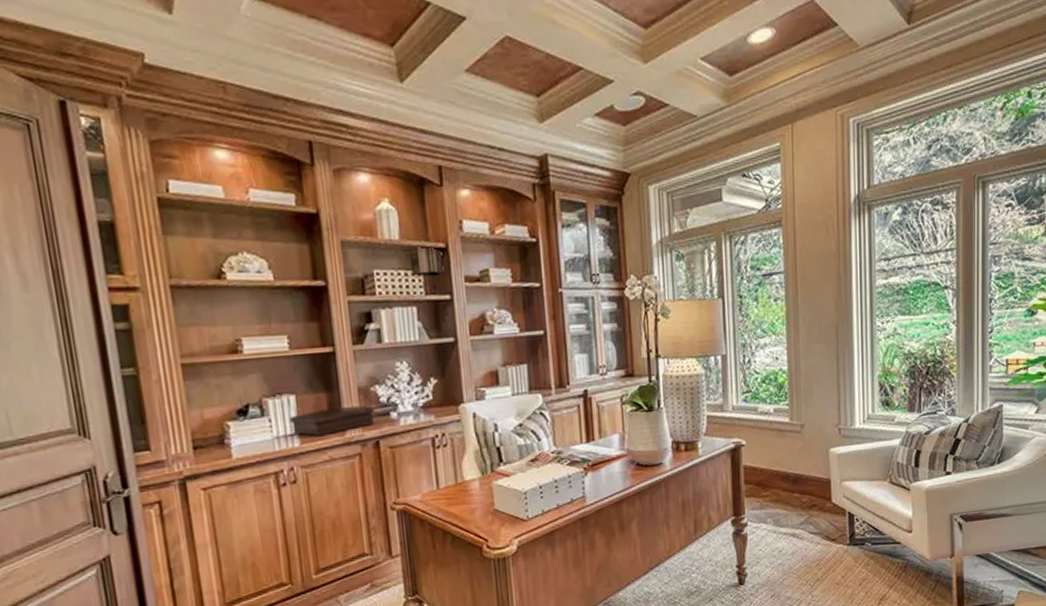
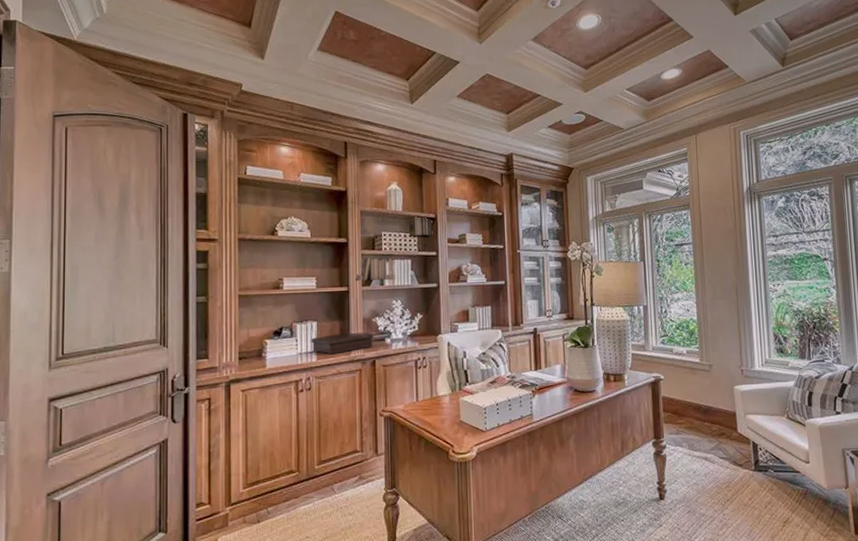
books: none [343,304,397,338] -> present [356,257,395,281]

